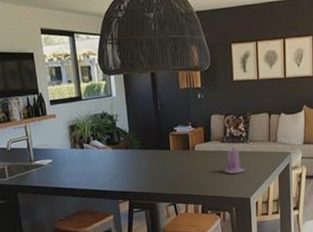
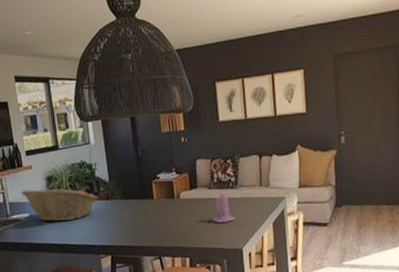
fruit basket: none [44,136,118,168] -> present [20,188,98,222]

